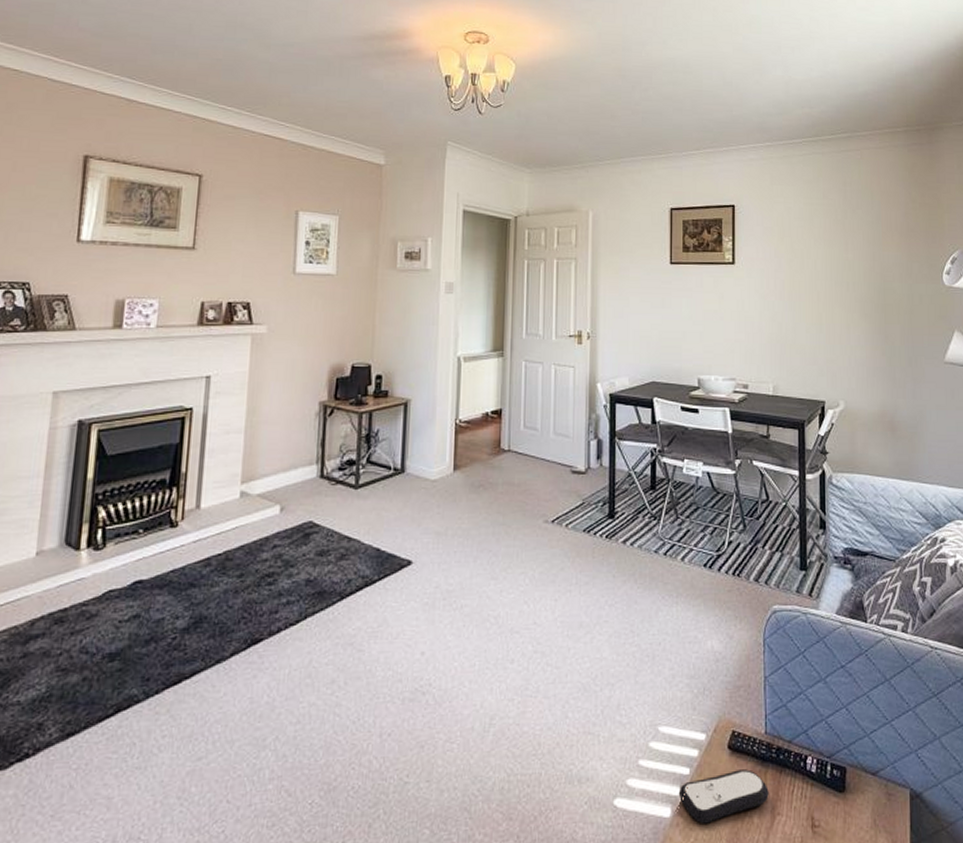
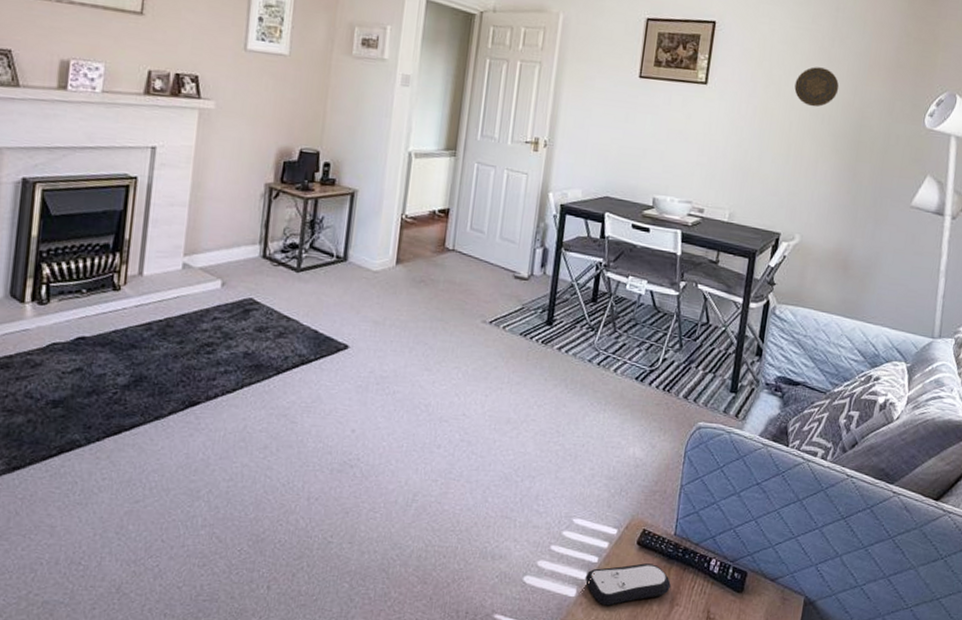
decorative plate: none [816,238,858,276] -> present [794,66,840,107]

